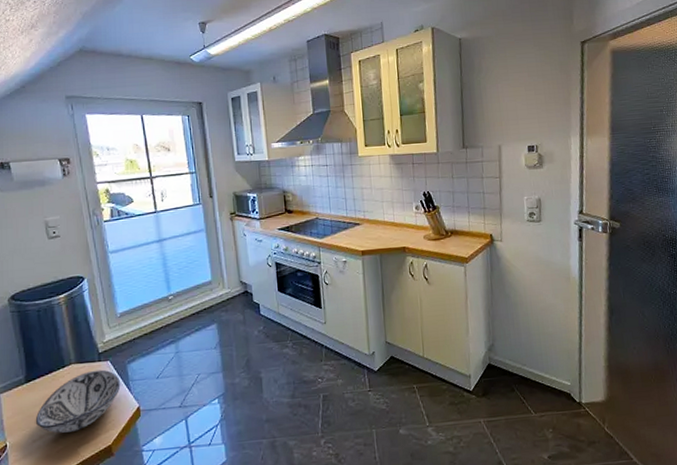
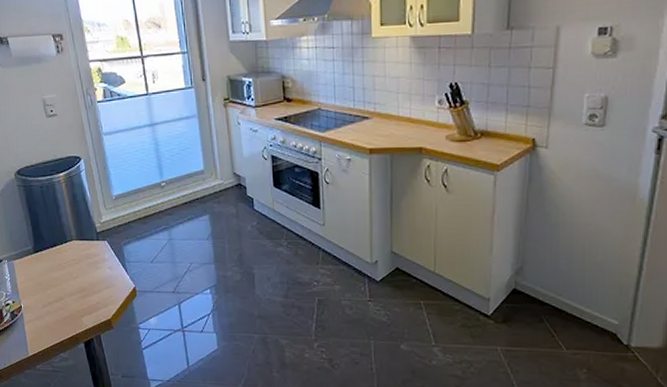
decorative bowl: present [35,369,121,433] -> none [44,248,118,302]

